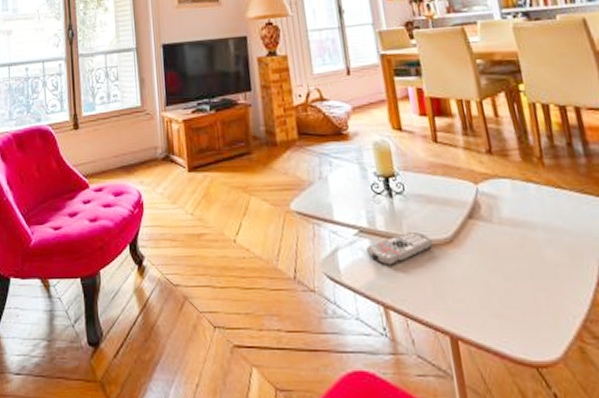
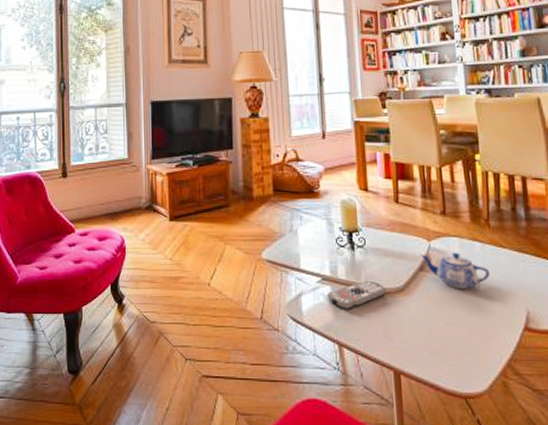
teapot: none [467,196,551,239] -> present [420,252,491,290]

